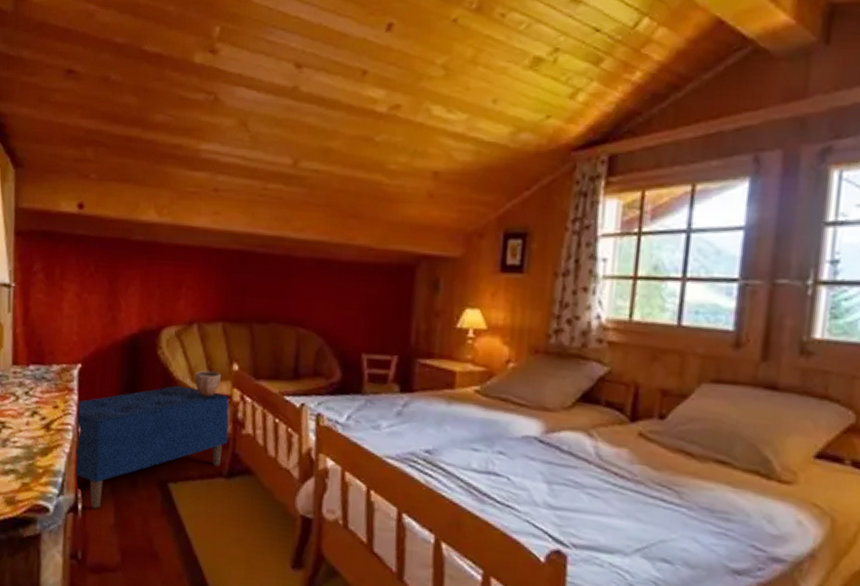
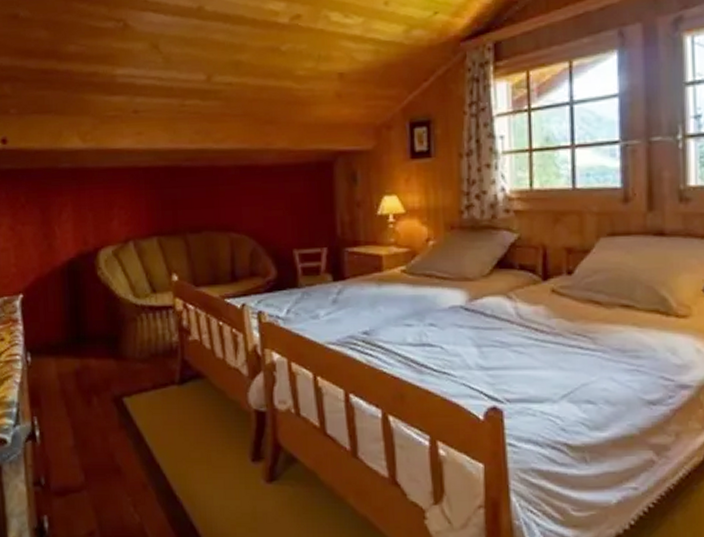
bench: present [74,385,230,509] -> none [23,302,176,433]
decorative bowl: present [194,370,221,398] -> none [136,284,162,311]

